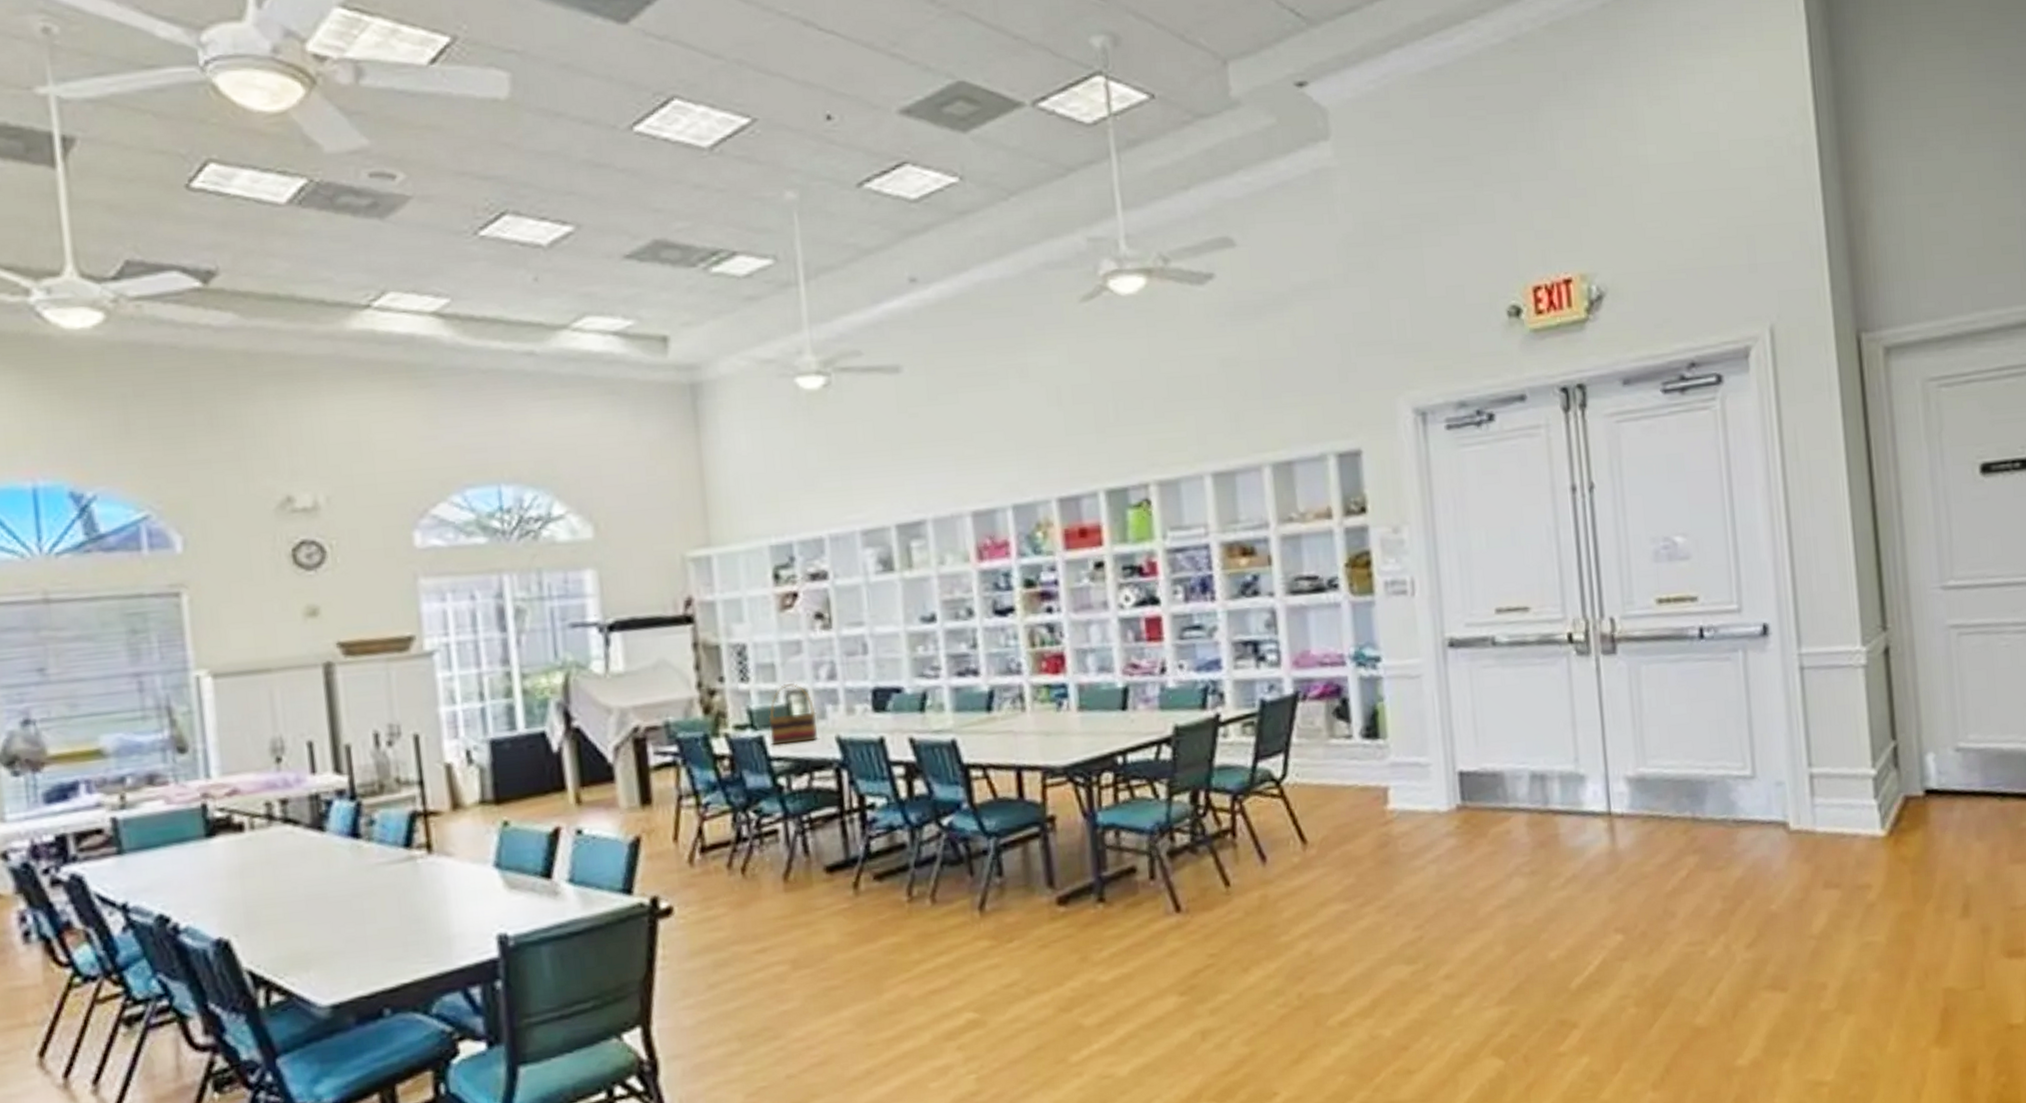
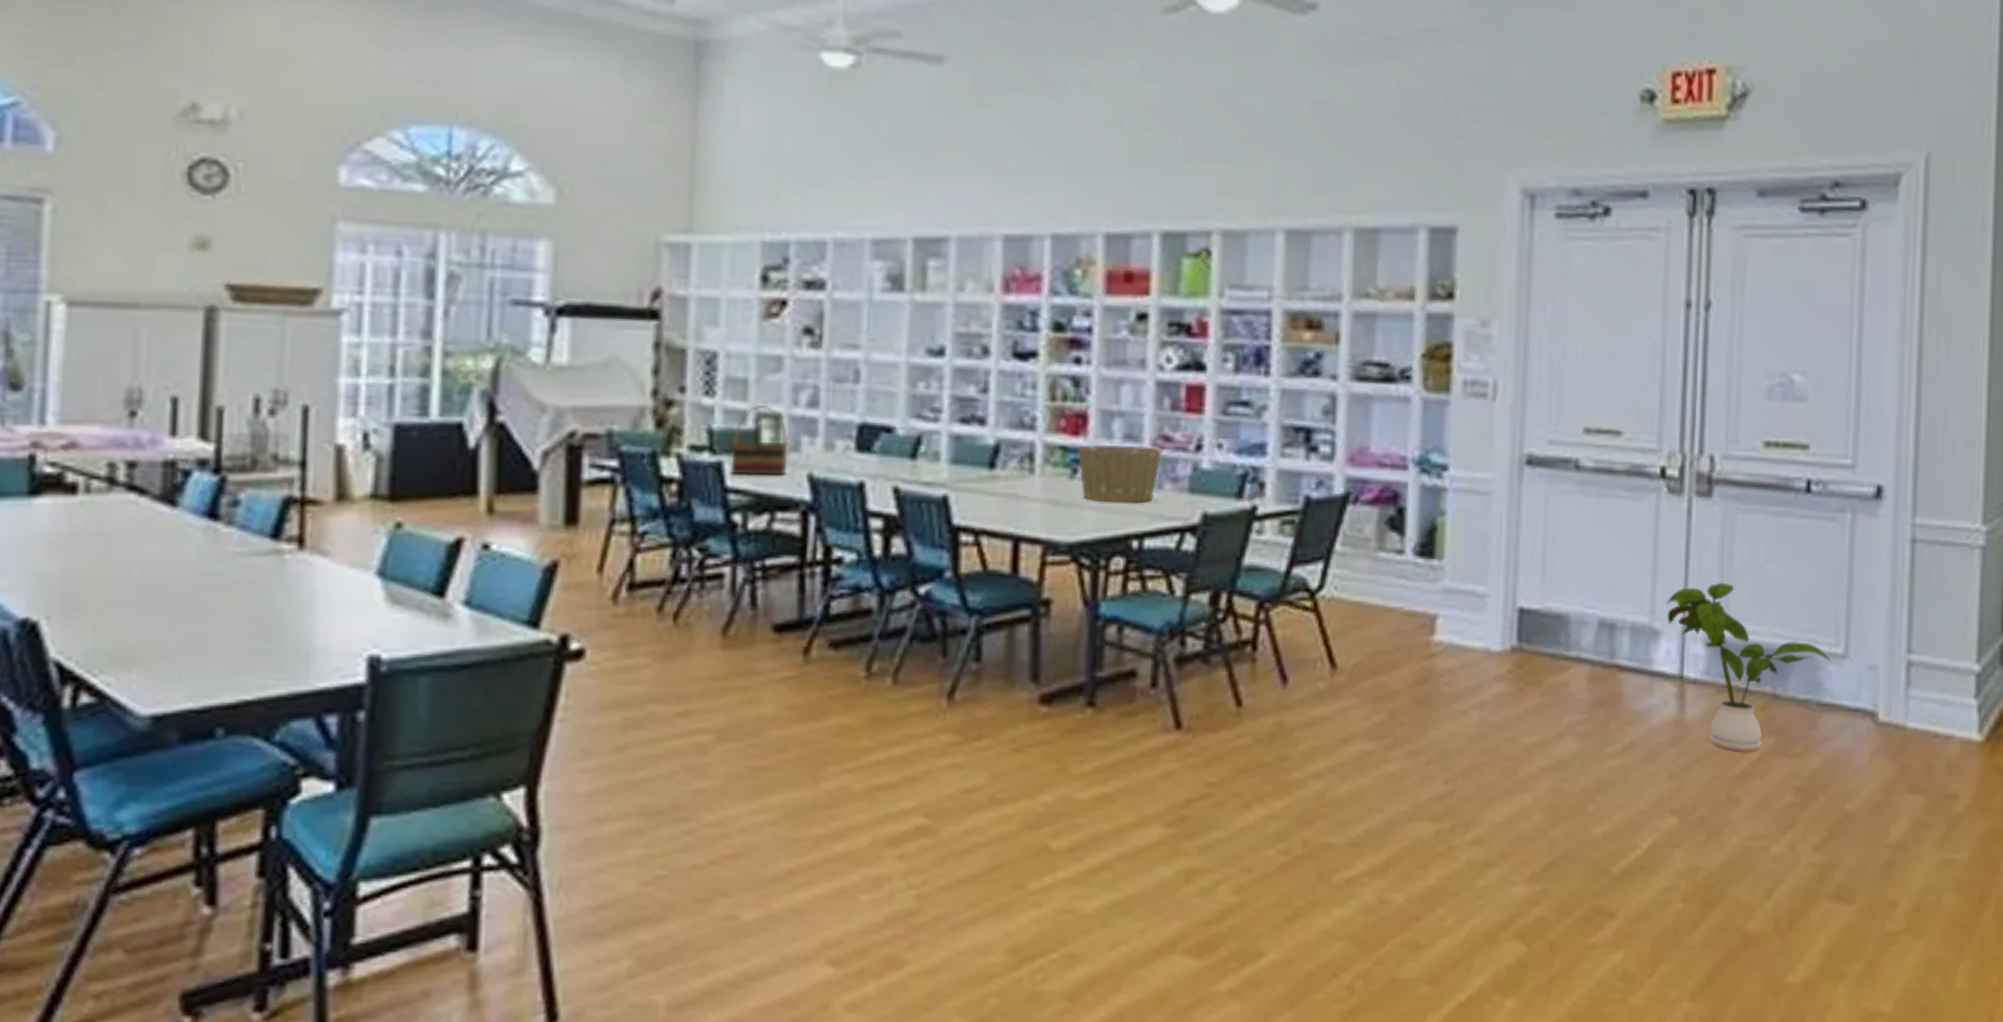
basket: none [1059,674,1132,729] -> present [1077,444,1162,504]
house plant: none [1588,726,1743,872] -> present [1666,582,1833,753]

